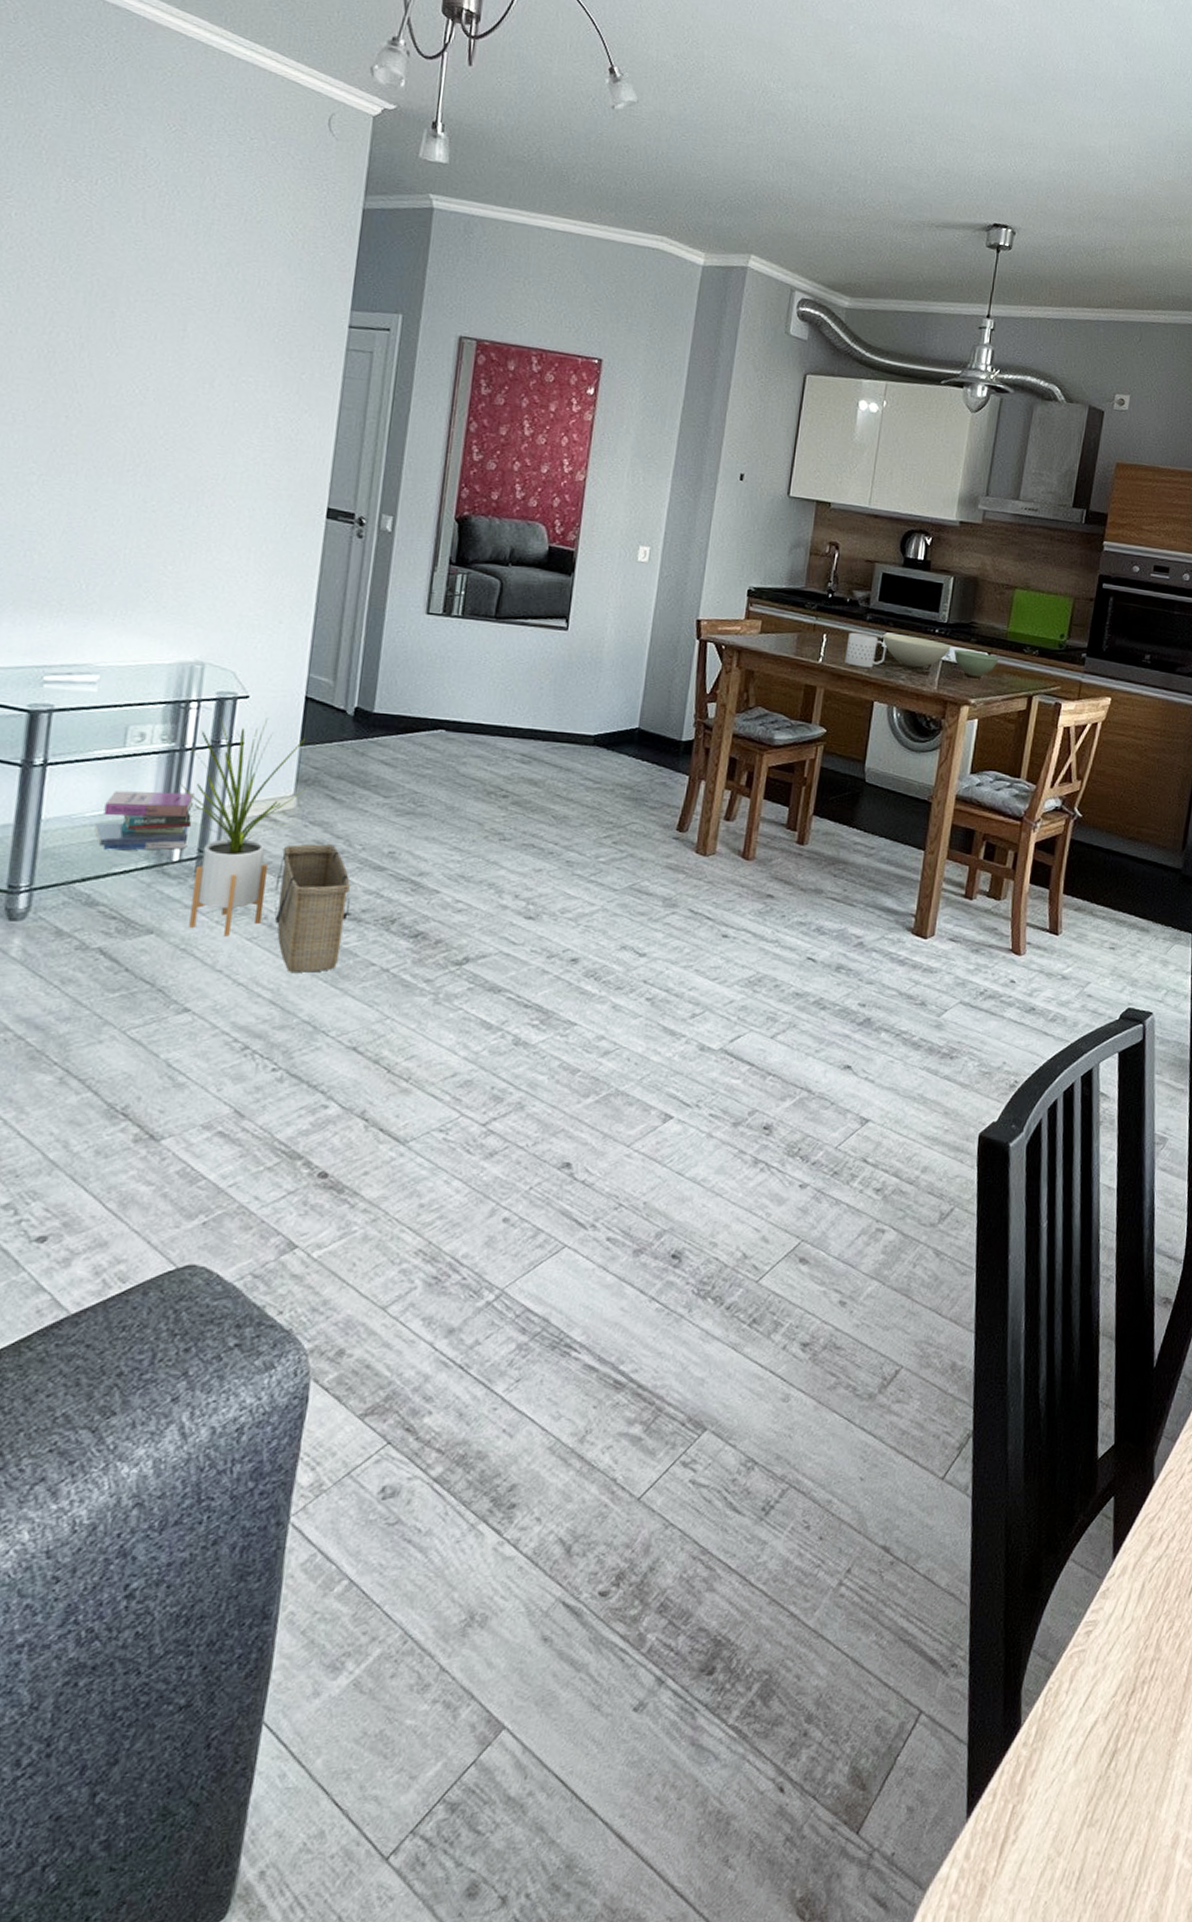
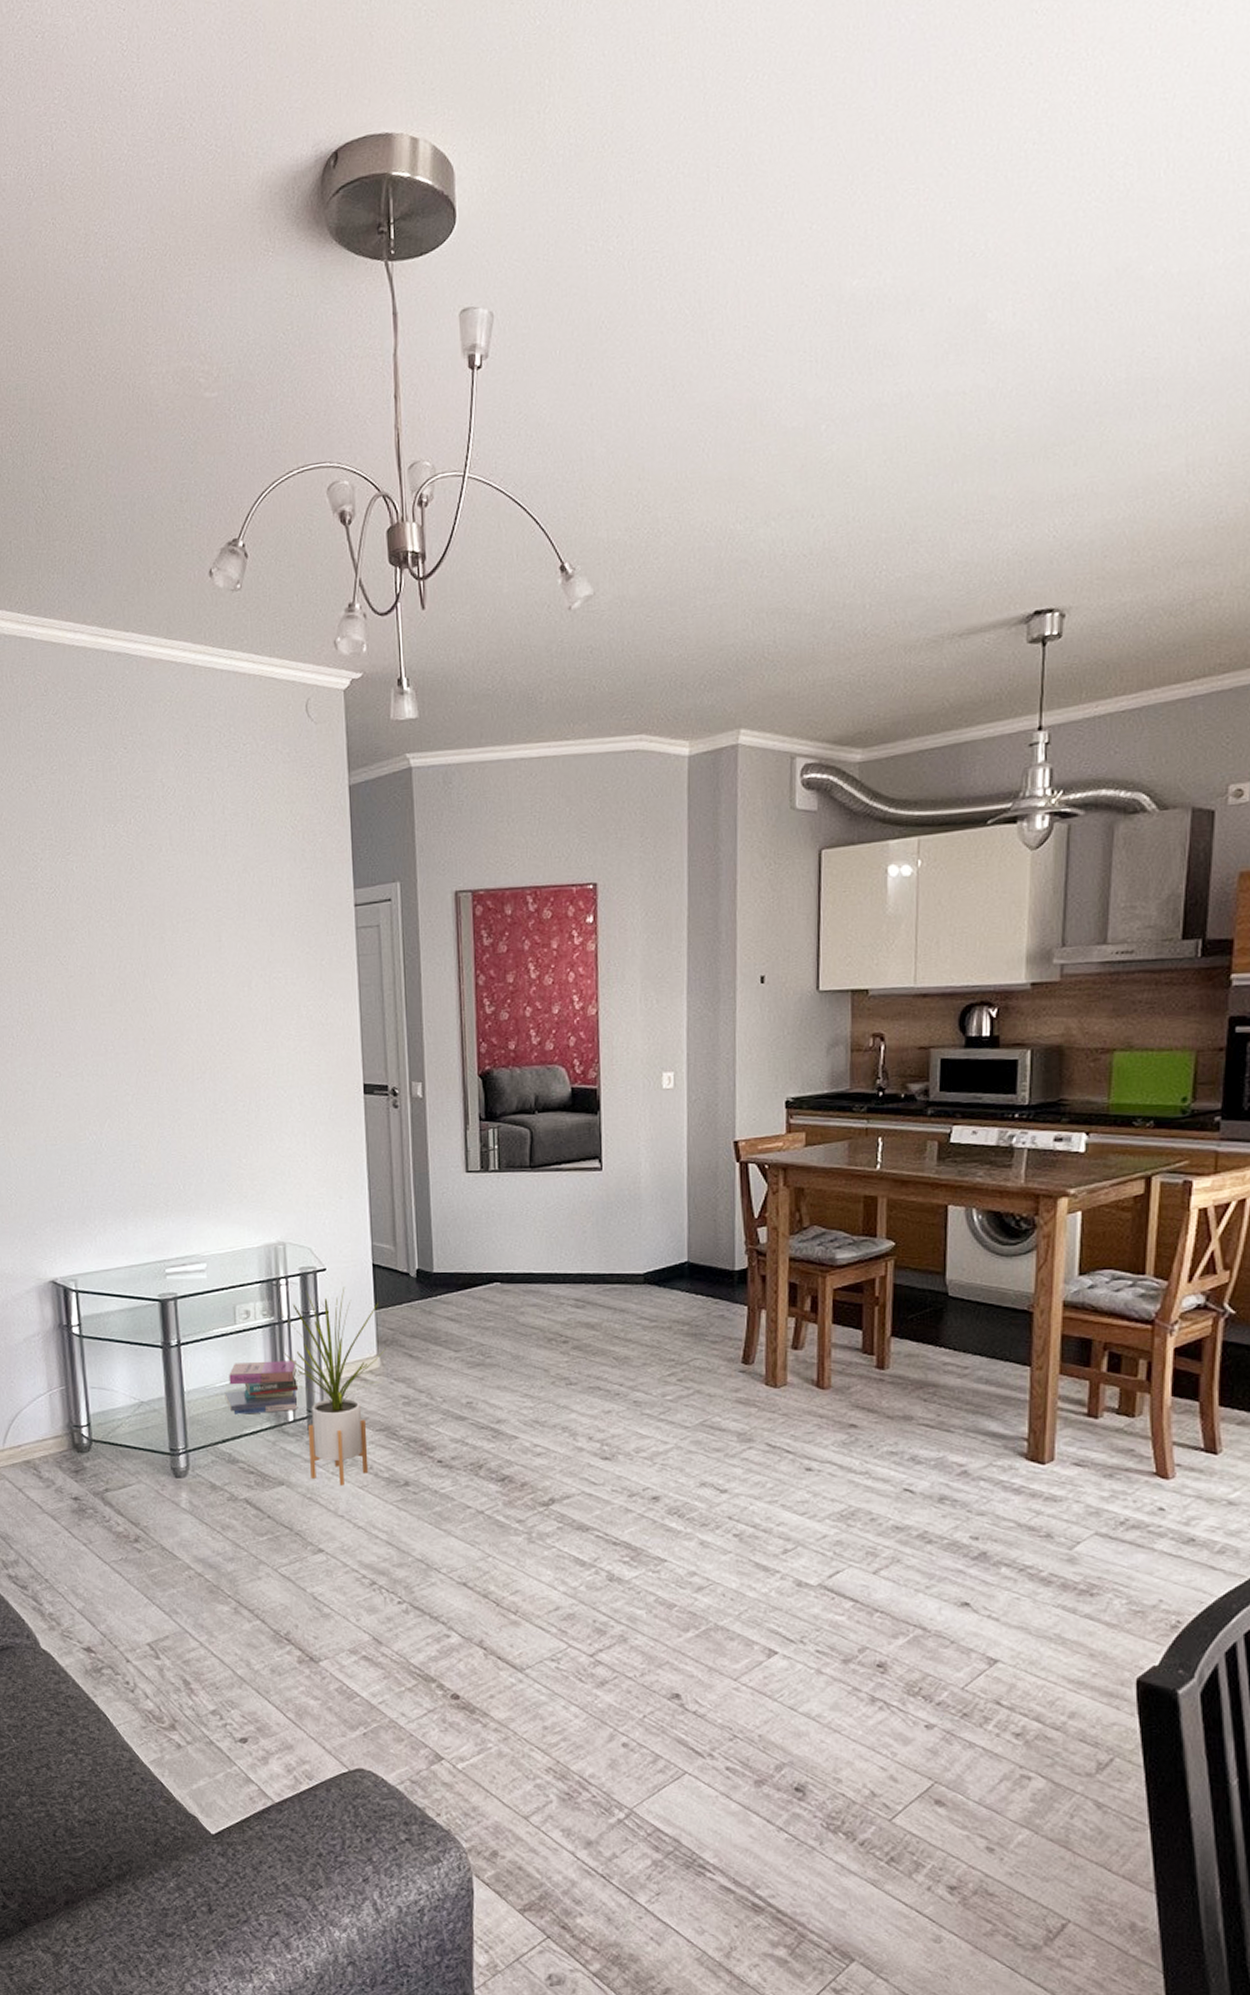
basket: present [274,843,351,973] -> none [374,1399,440,1516]
mug: present [845,633,887,668] -> none [907,1131,956,1169]
bowl: present [882,633,951,670] -> none [949,1125,1037,1163]
bowl: present [953,649,1000,679] -> none [1041,1132,1102,1165]

